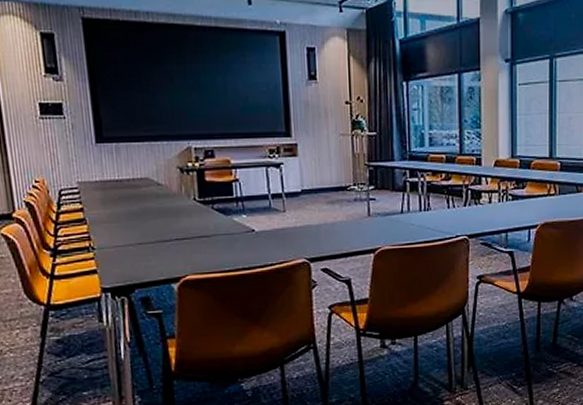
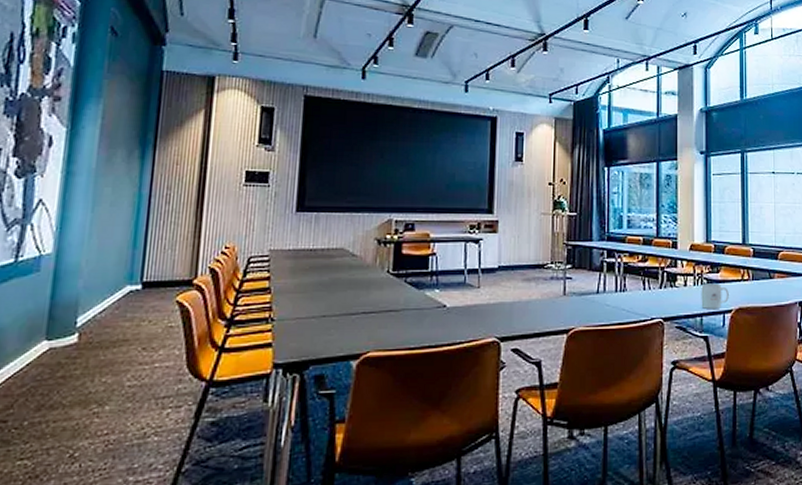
mug: none [506,199,534,226] -> present [701,283,729,310]

